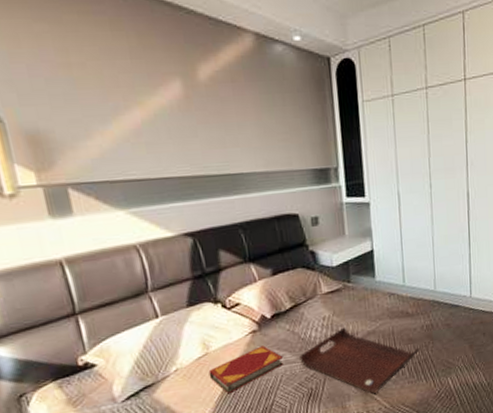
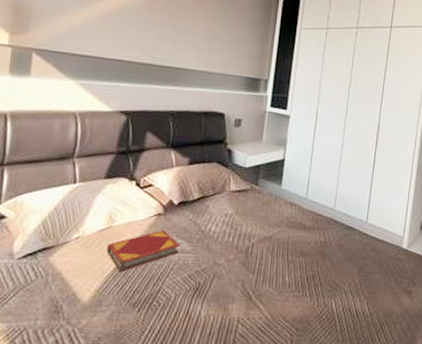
serving tray: present [299,327,420,394] -> none [195,227,310,302]

